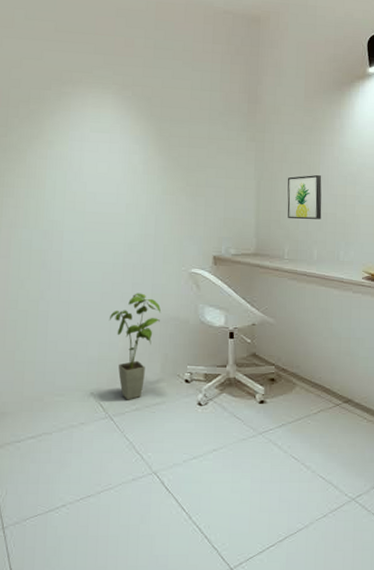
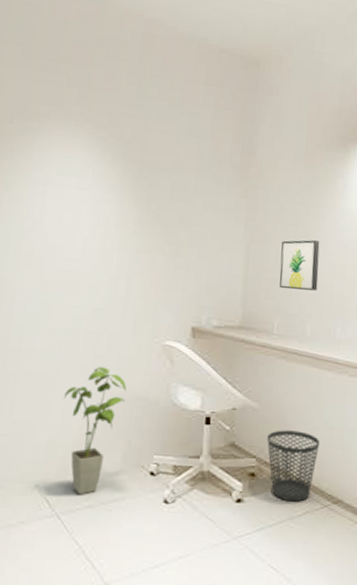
wastebasket: none [283,341,329,402] -> present [267,430,319,502]

